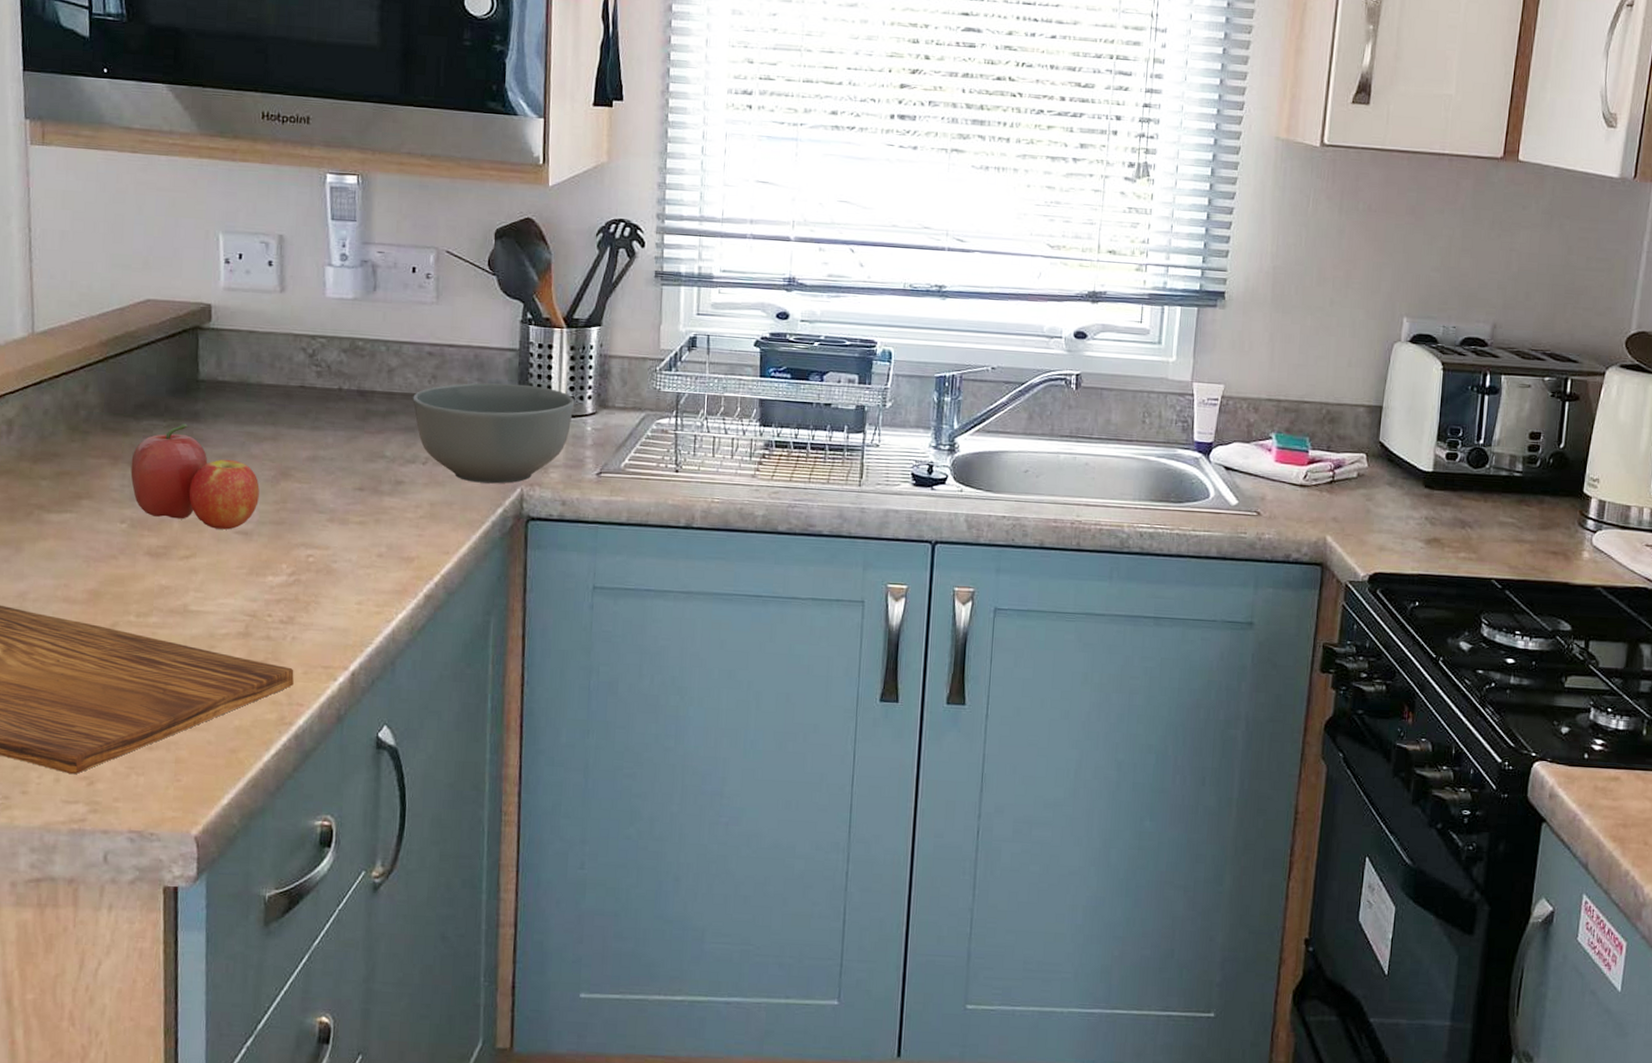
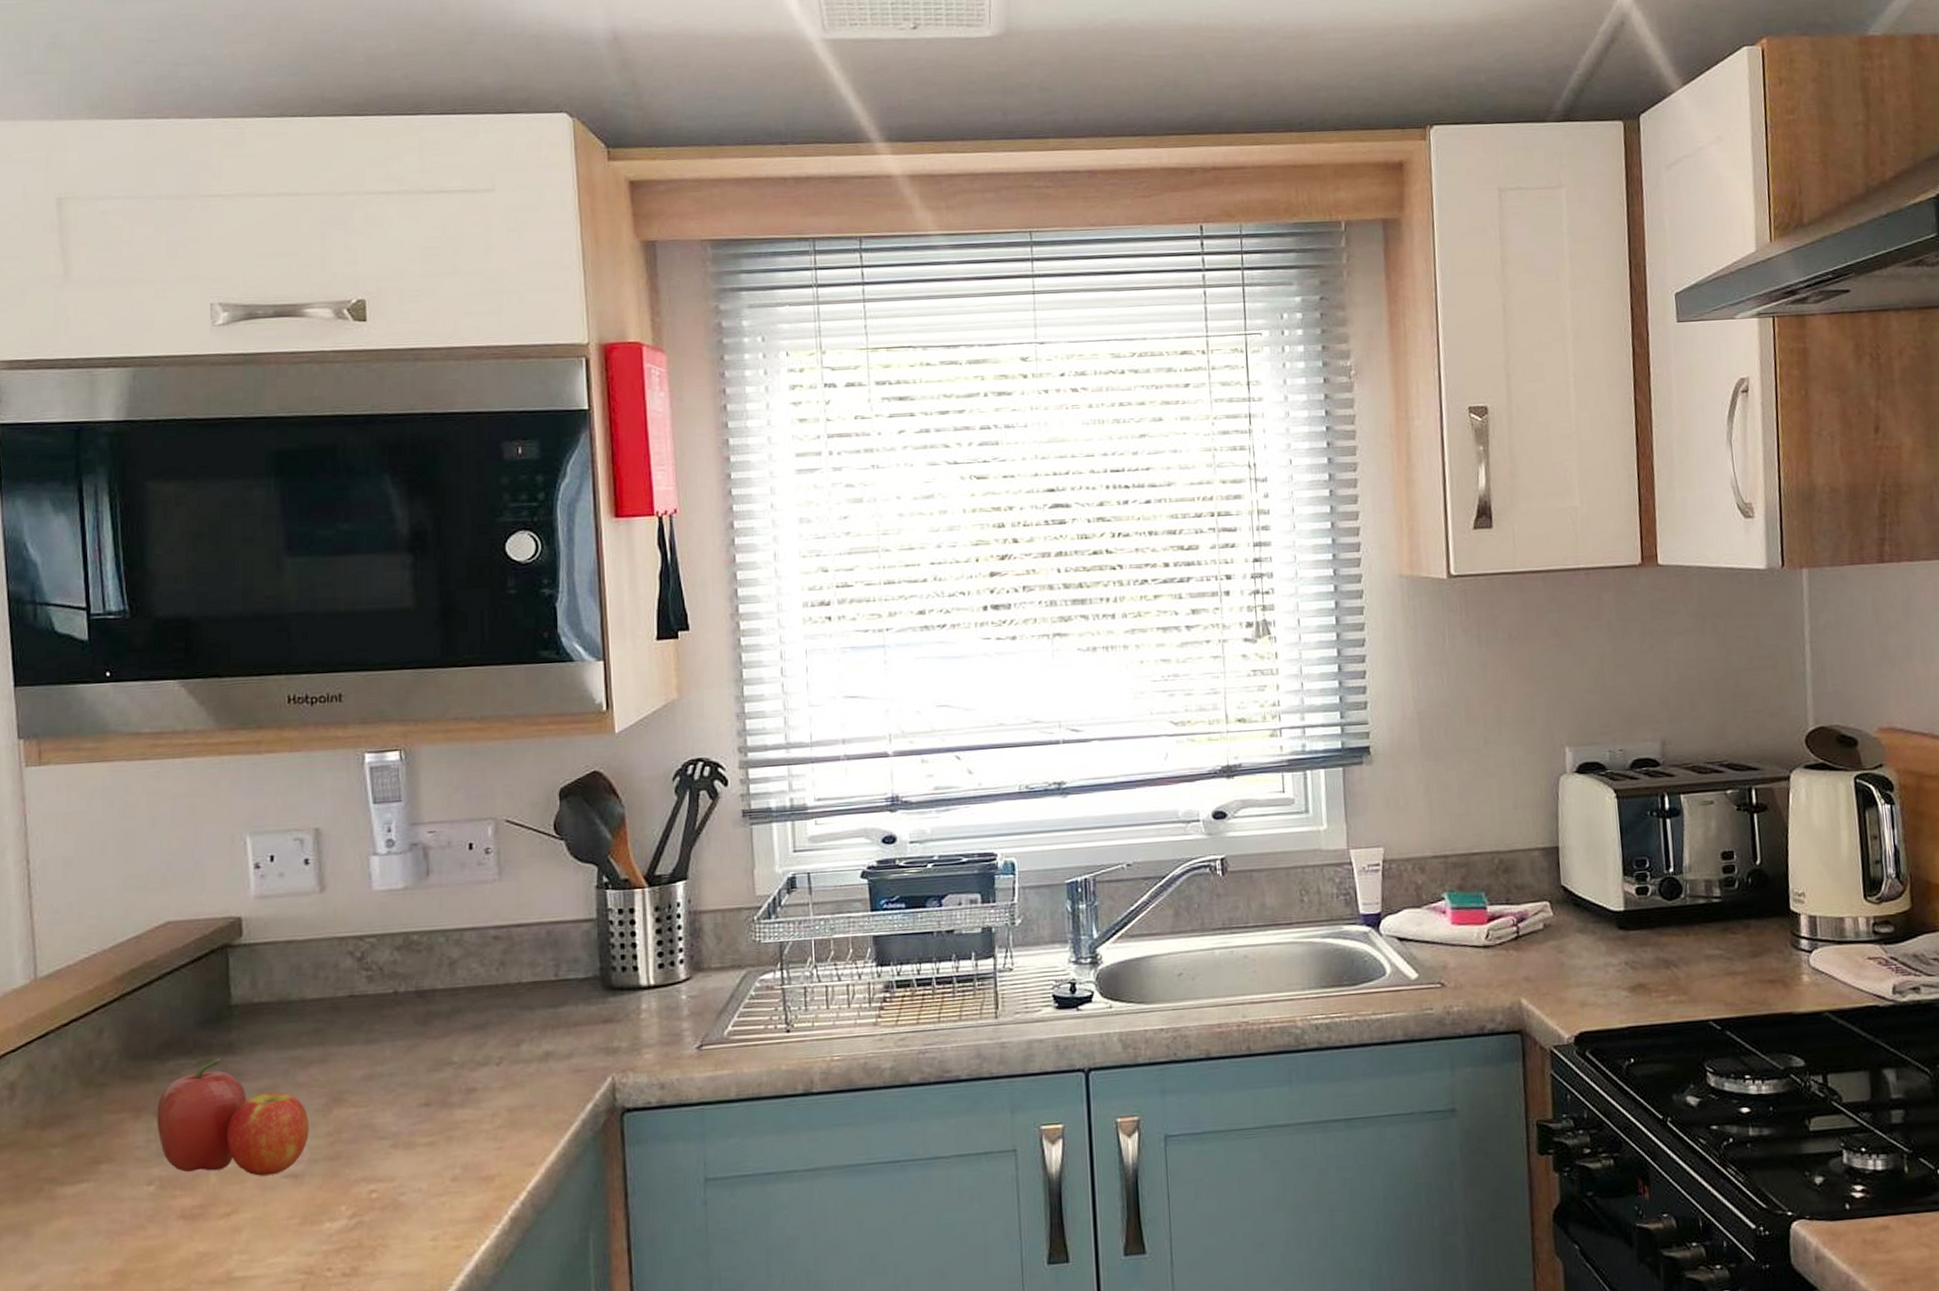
bowl: present [413,382,575,484] -> none [480,957,665,1078]

